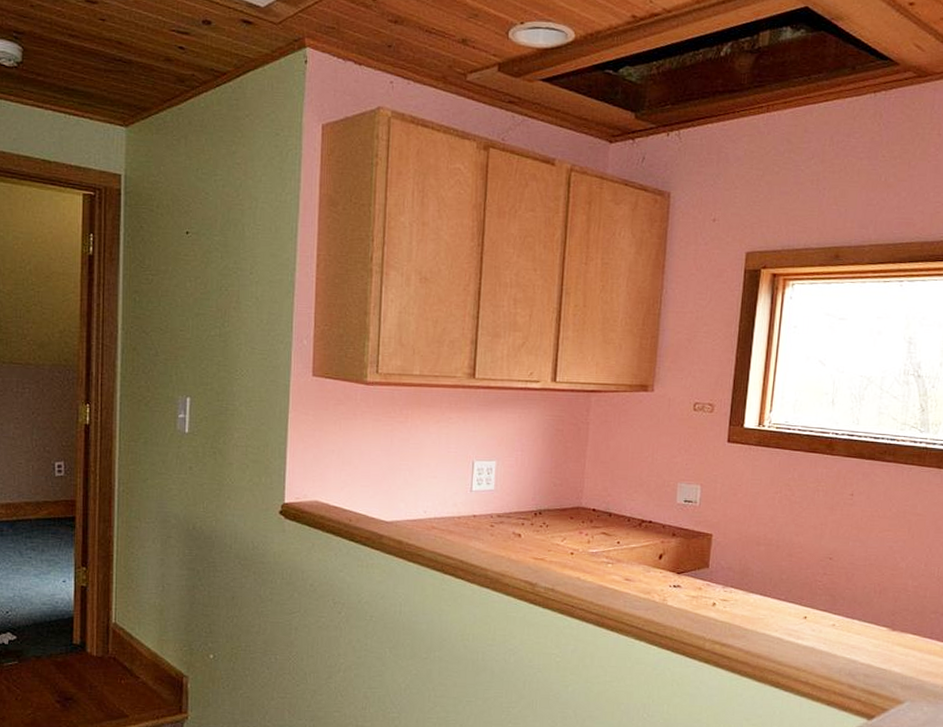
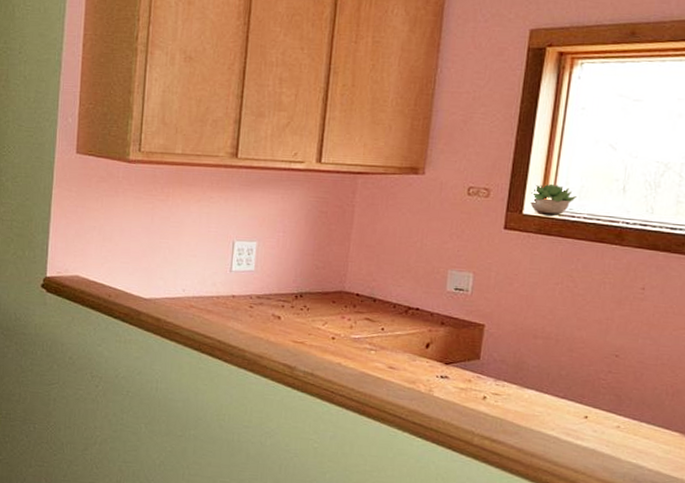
succulent plant: none [750,398,792,429] -> present [530,183,578,217]

